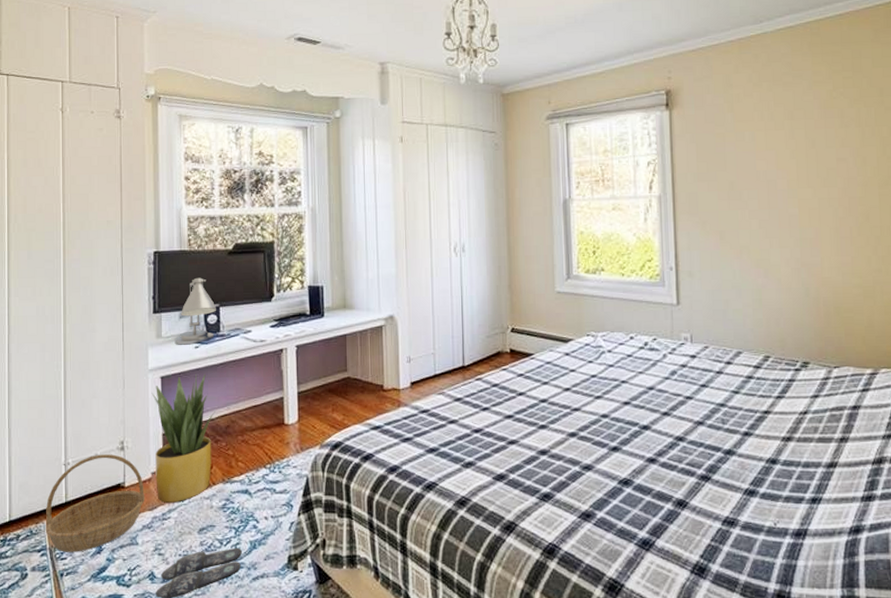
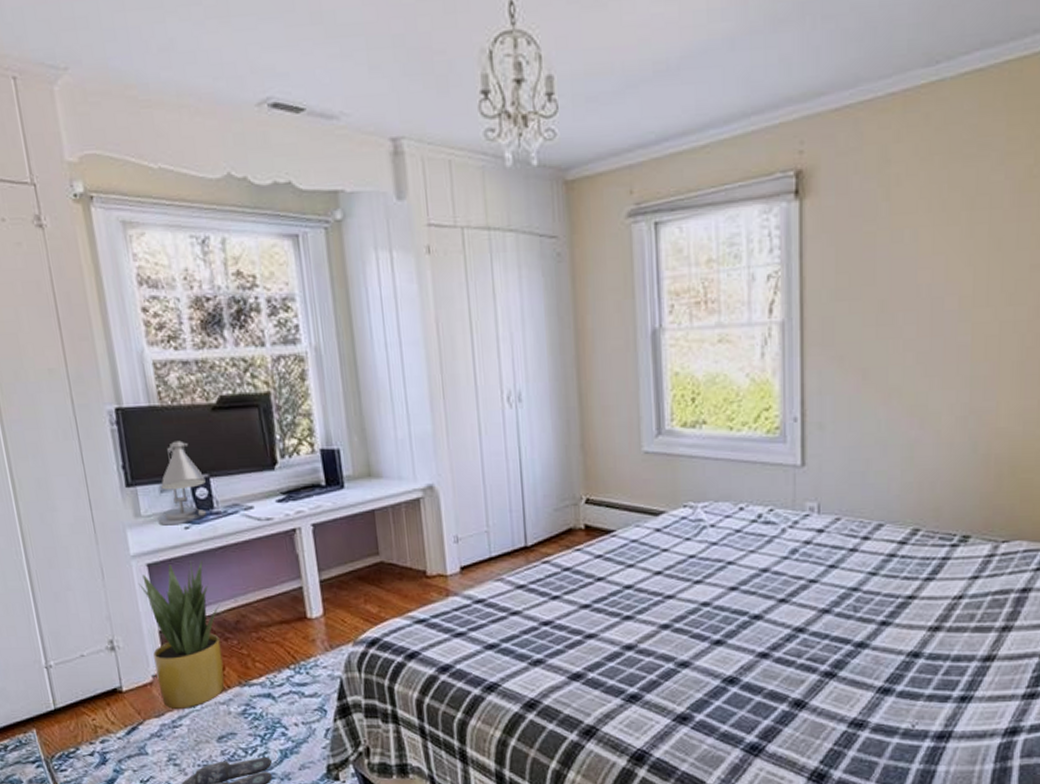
basket: present [45,454,146,552] -> none [32,655,149,764]

